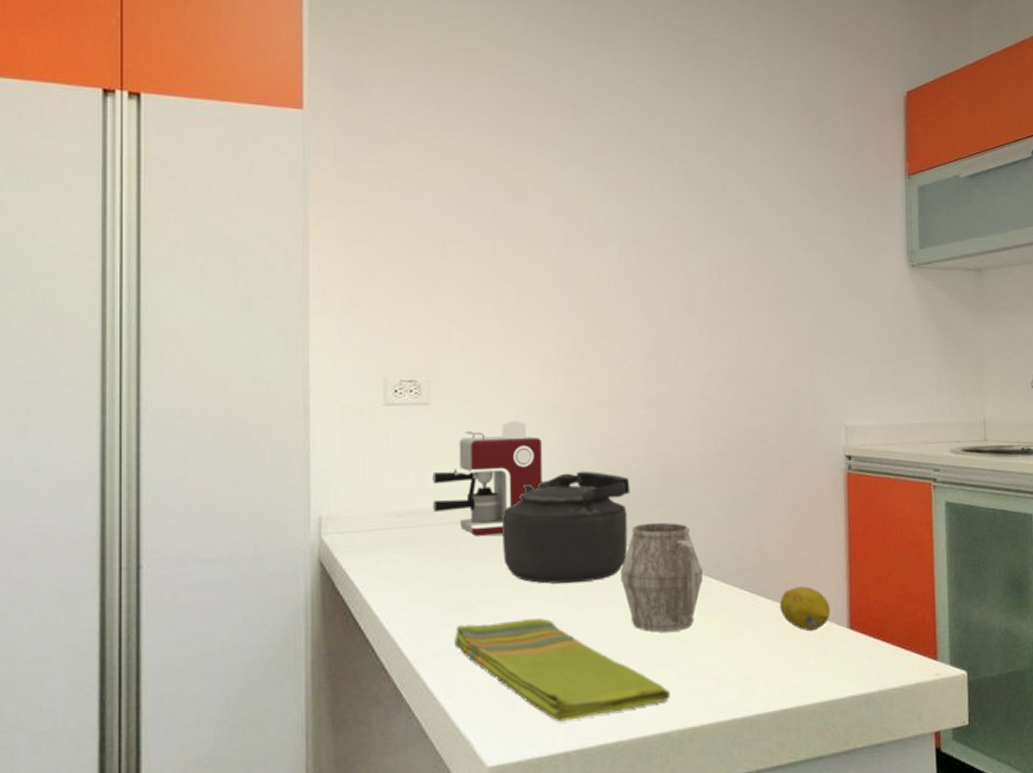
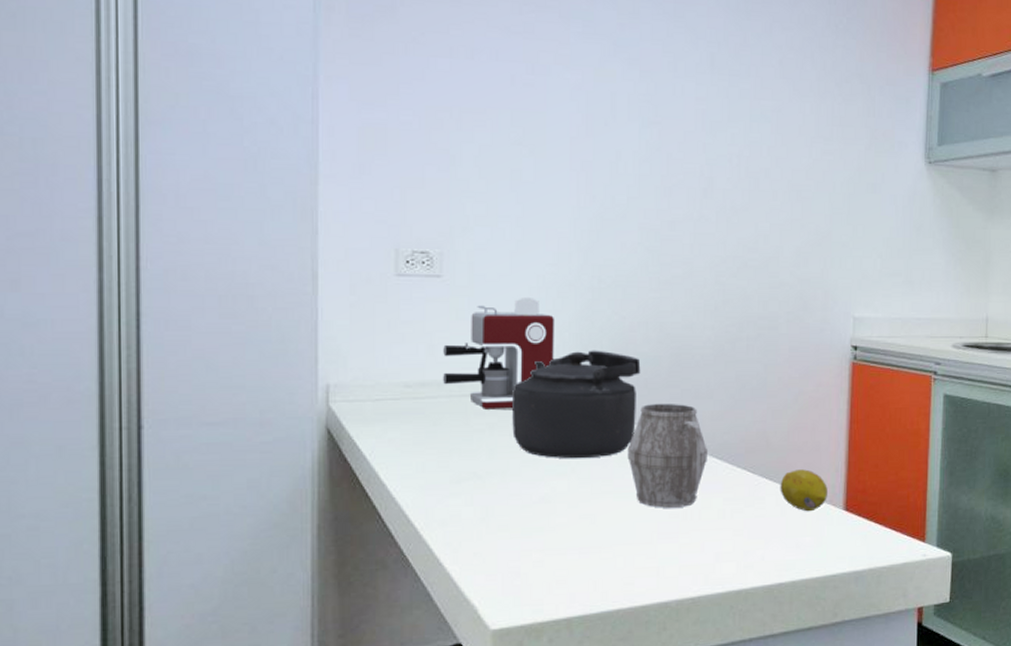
dish towel: present [454,618,670,722] -> none [461,491,671,589]

